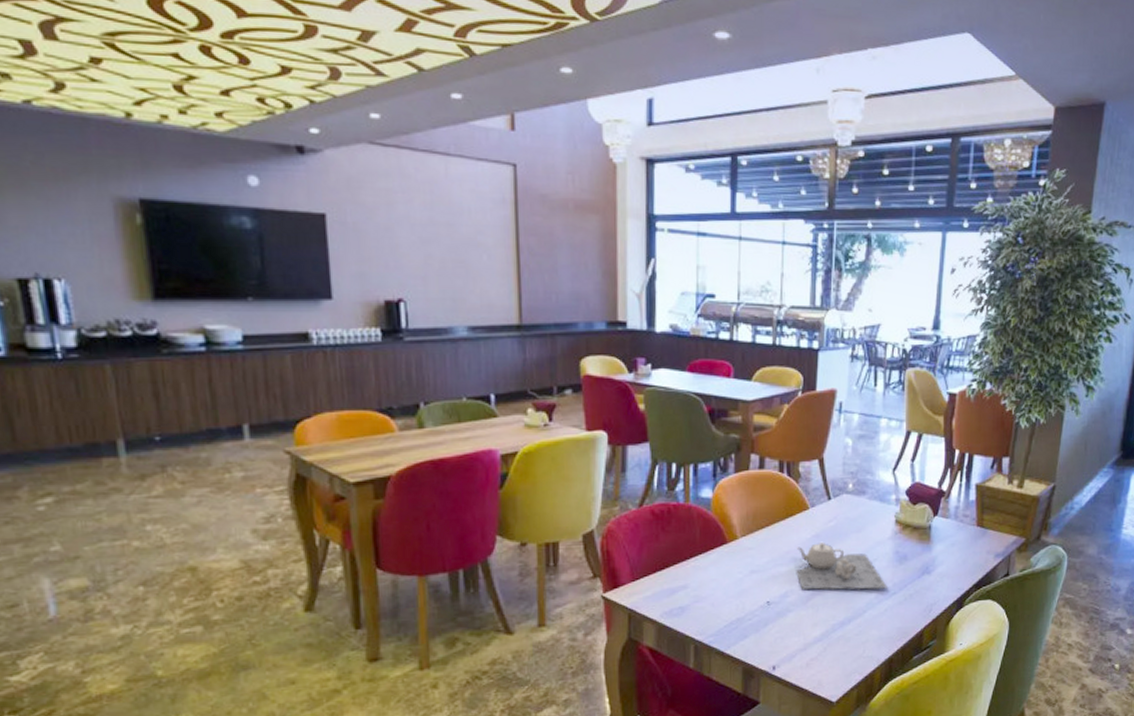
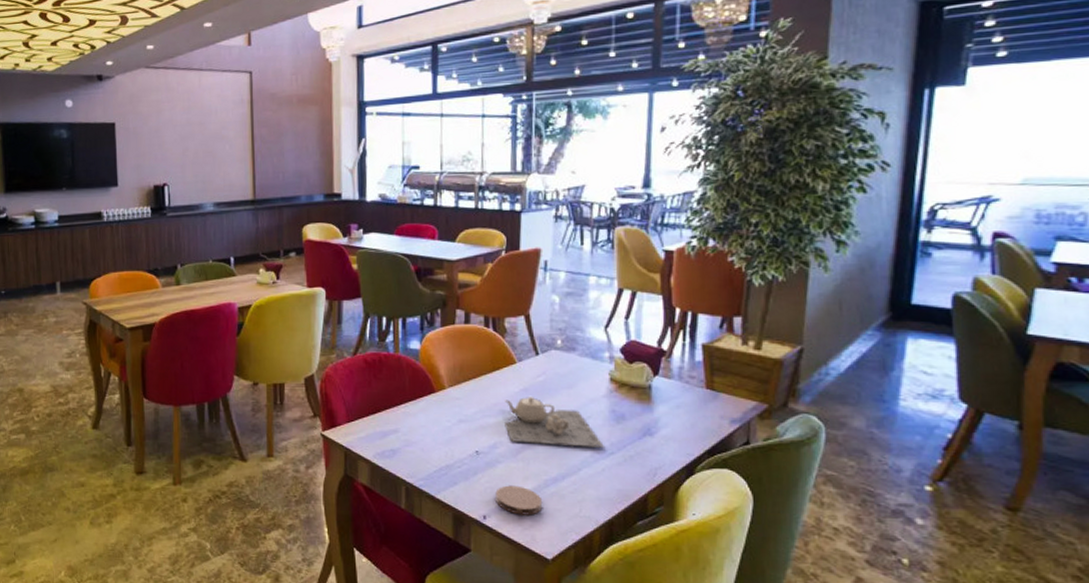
coaster: none [785,633,830,662] -> present [495,485,543,516]

